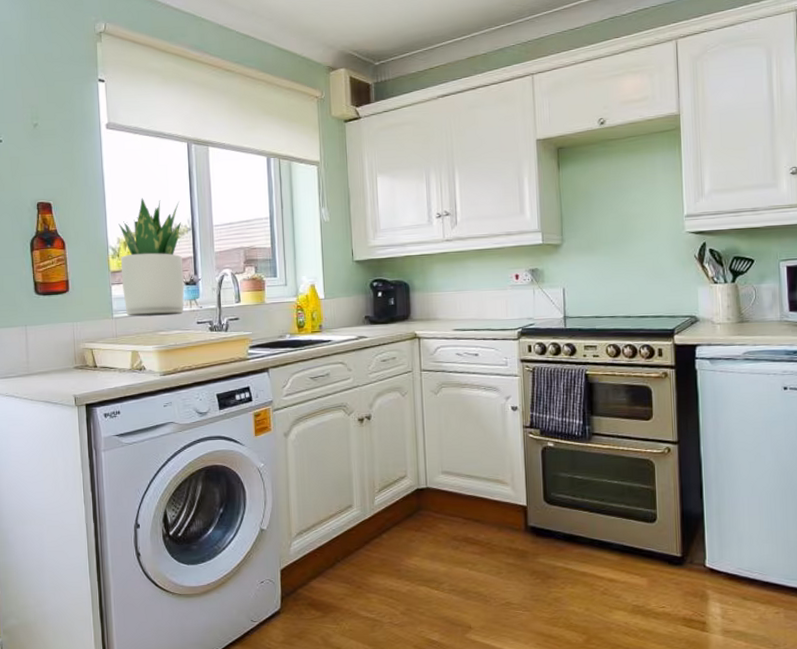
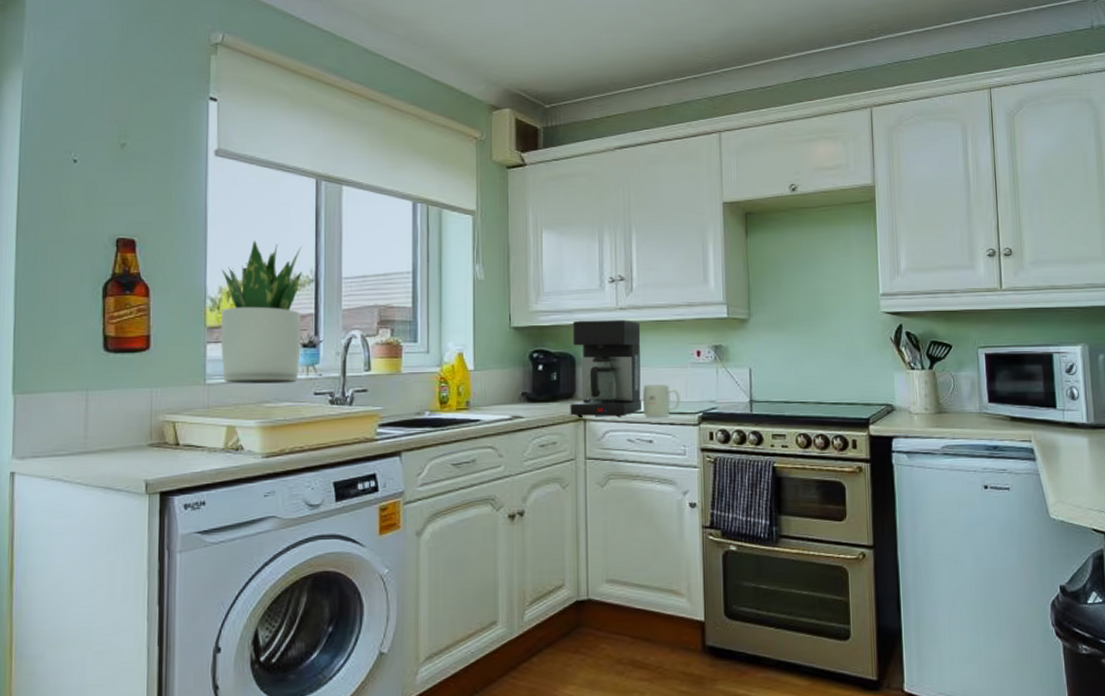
coffee maker: none [406,250,469,335] -> present [570,320,642,417]
mug: none [468,305,502,334] -> present [642,383,680,417]

